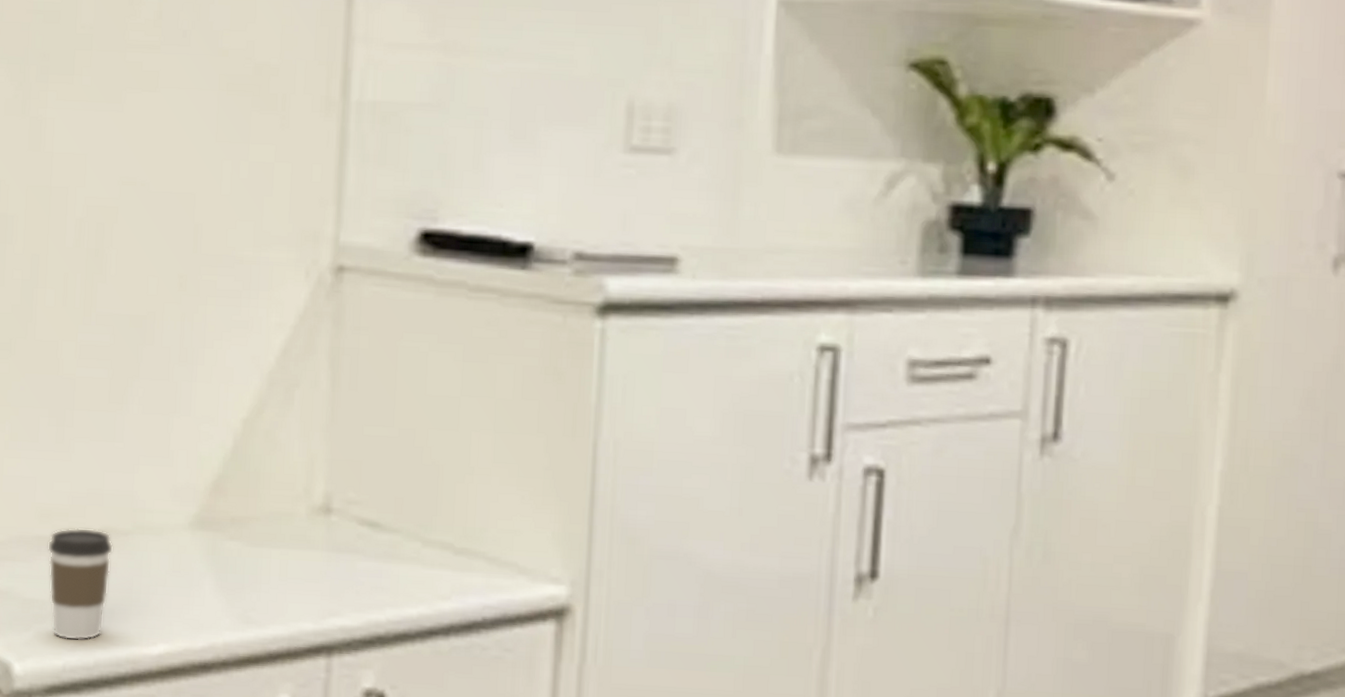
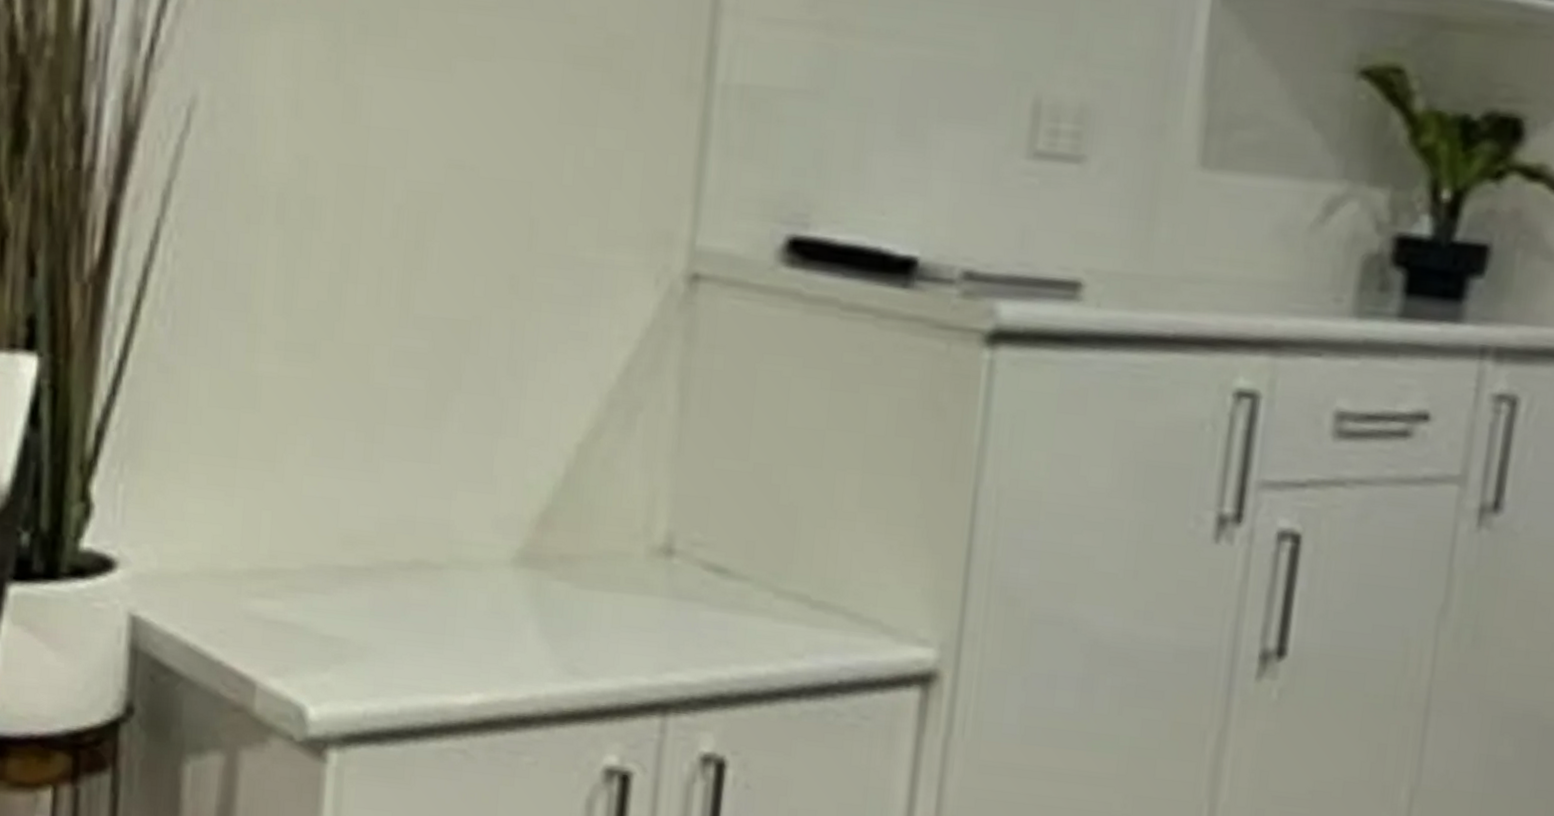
coffee cup: present [47,527,114,641] -> none [350,558,425,686]

